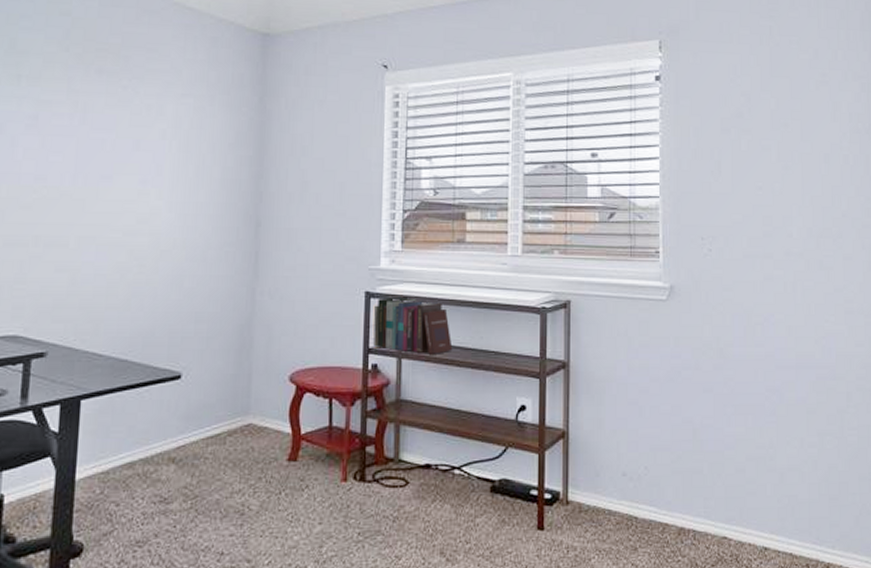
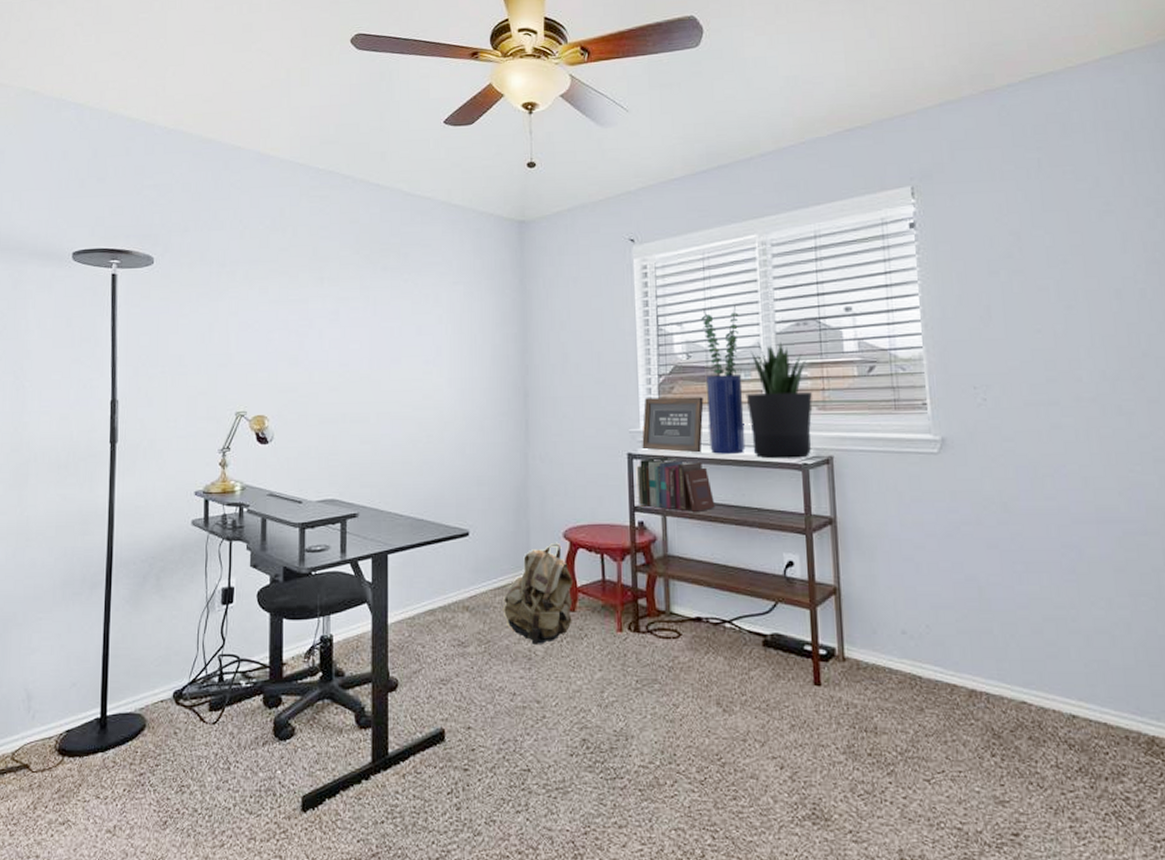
backpack: none [216,387,296,499] -> present [504,543,573,646]
picture frame: none [381,234,448,293] -> present [642,397,704,453]
vase: none [451,143,489,295] -> present [701,306,746,454]
planter: none [490,182,555,300] -> present [746,341,812,457]

